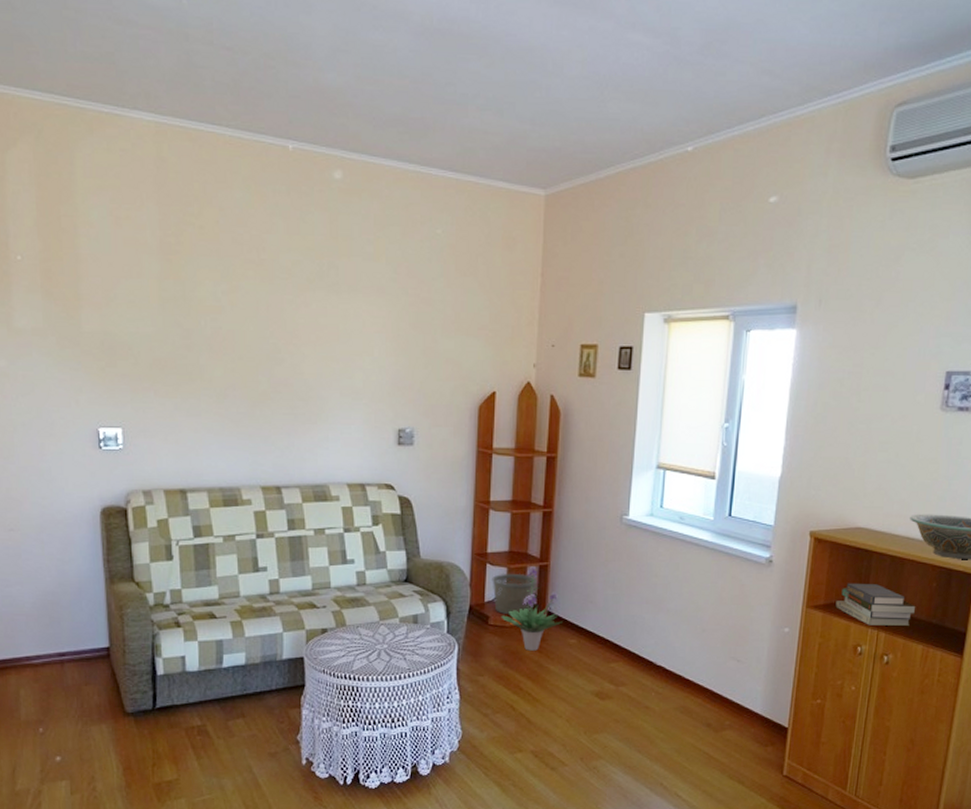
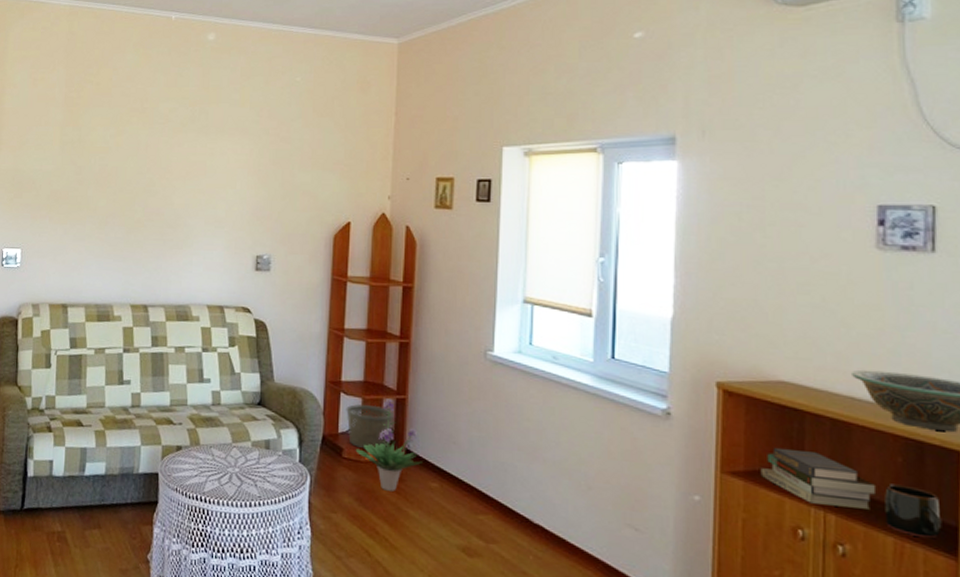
mug: none [919,604,957,644] -> present [884,483,942,539]

